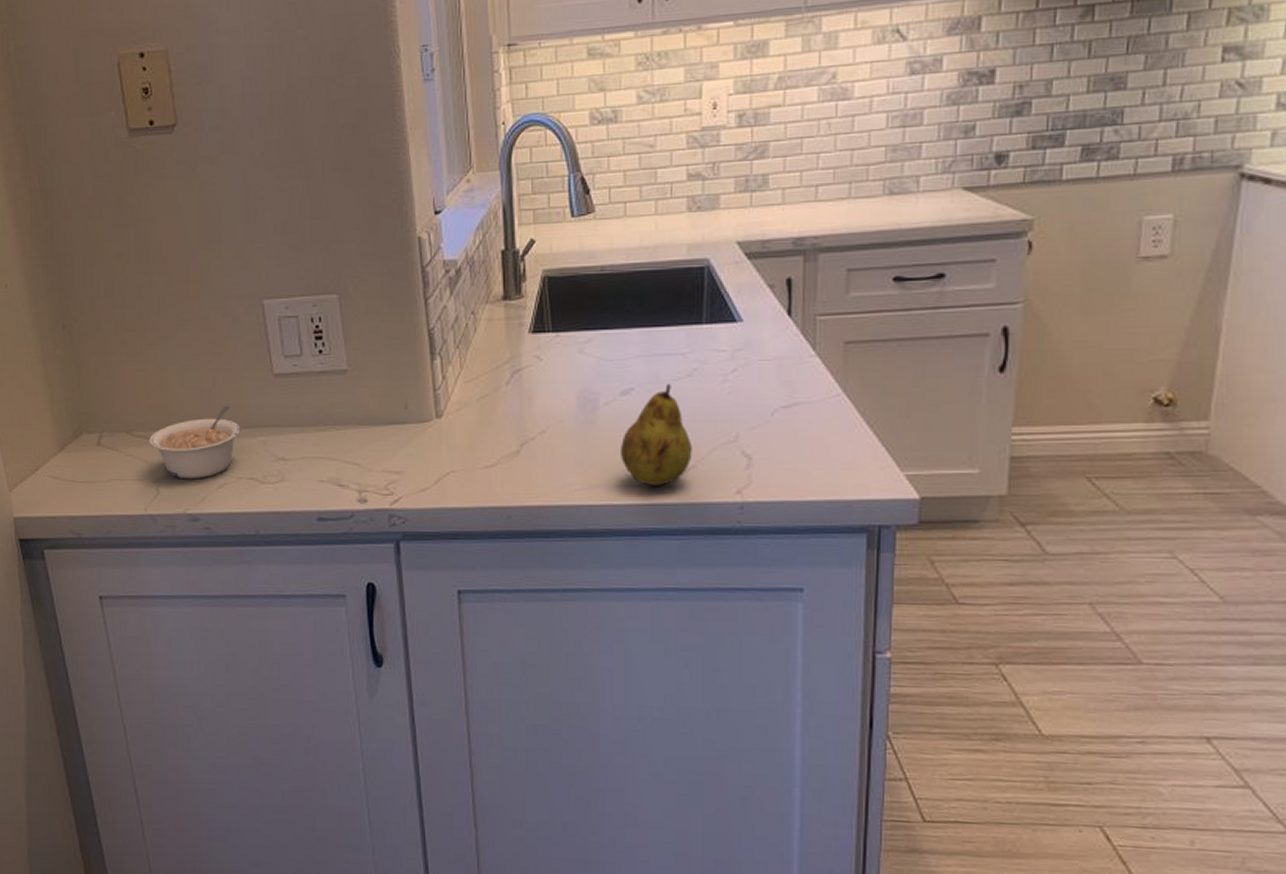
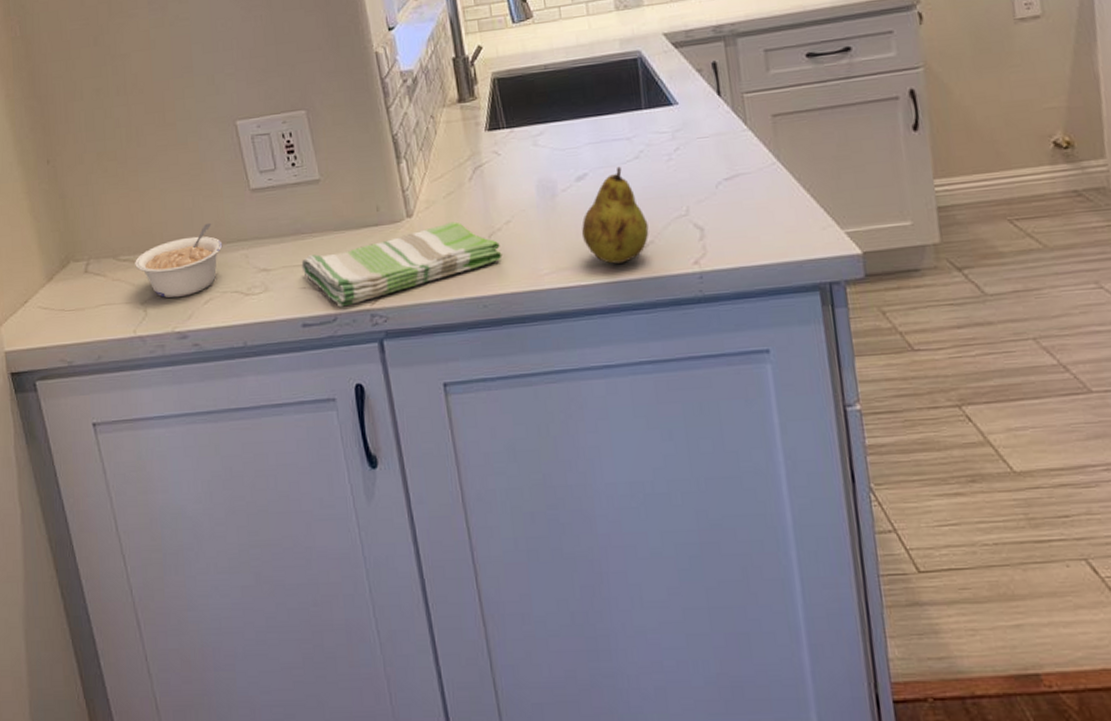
dish towel: none [321,427,533,504] -> present [301,222,502,307]

